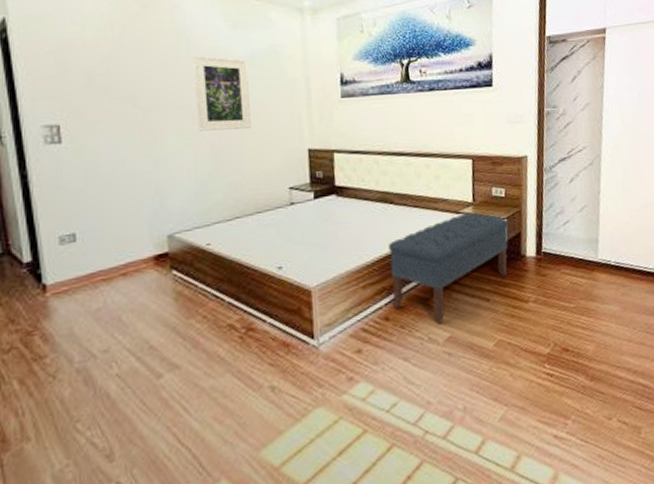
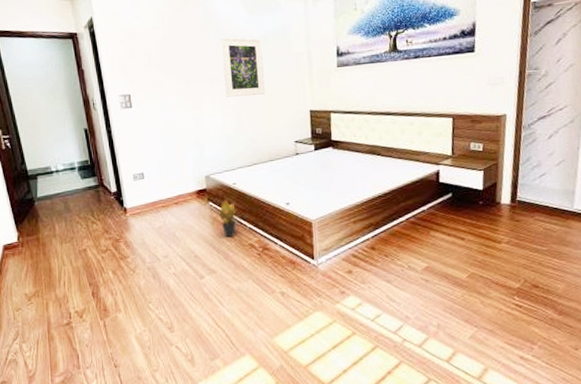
potted plant: none [179,266,214,318] -> present [214,200,239,238]
bench: present [388,212,510,324] -> none [376,164,486,256]

